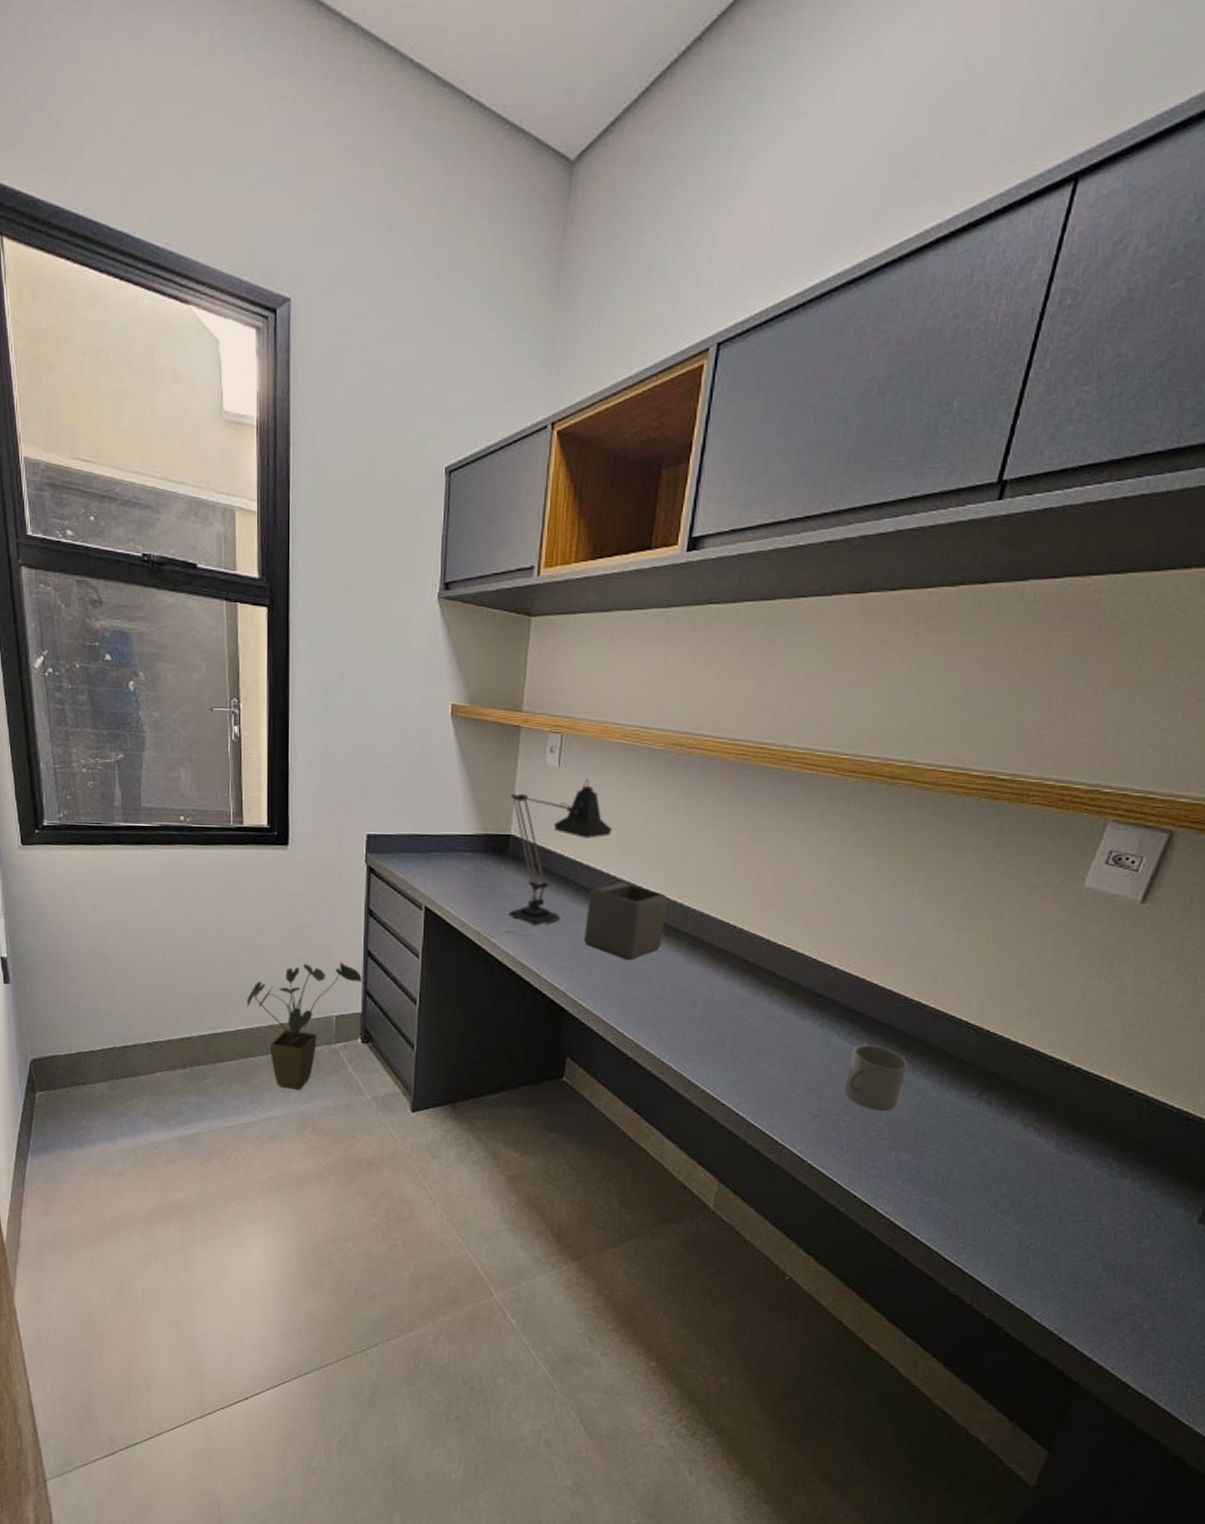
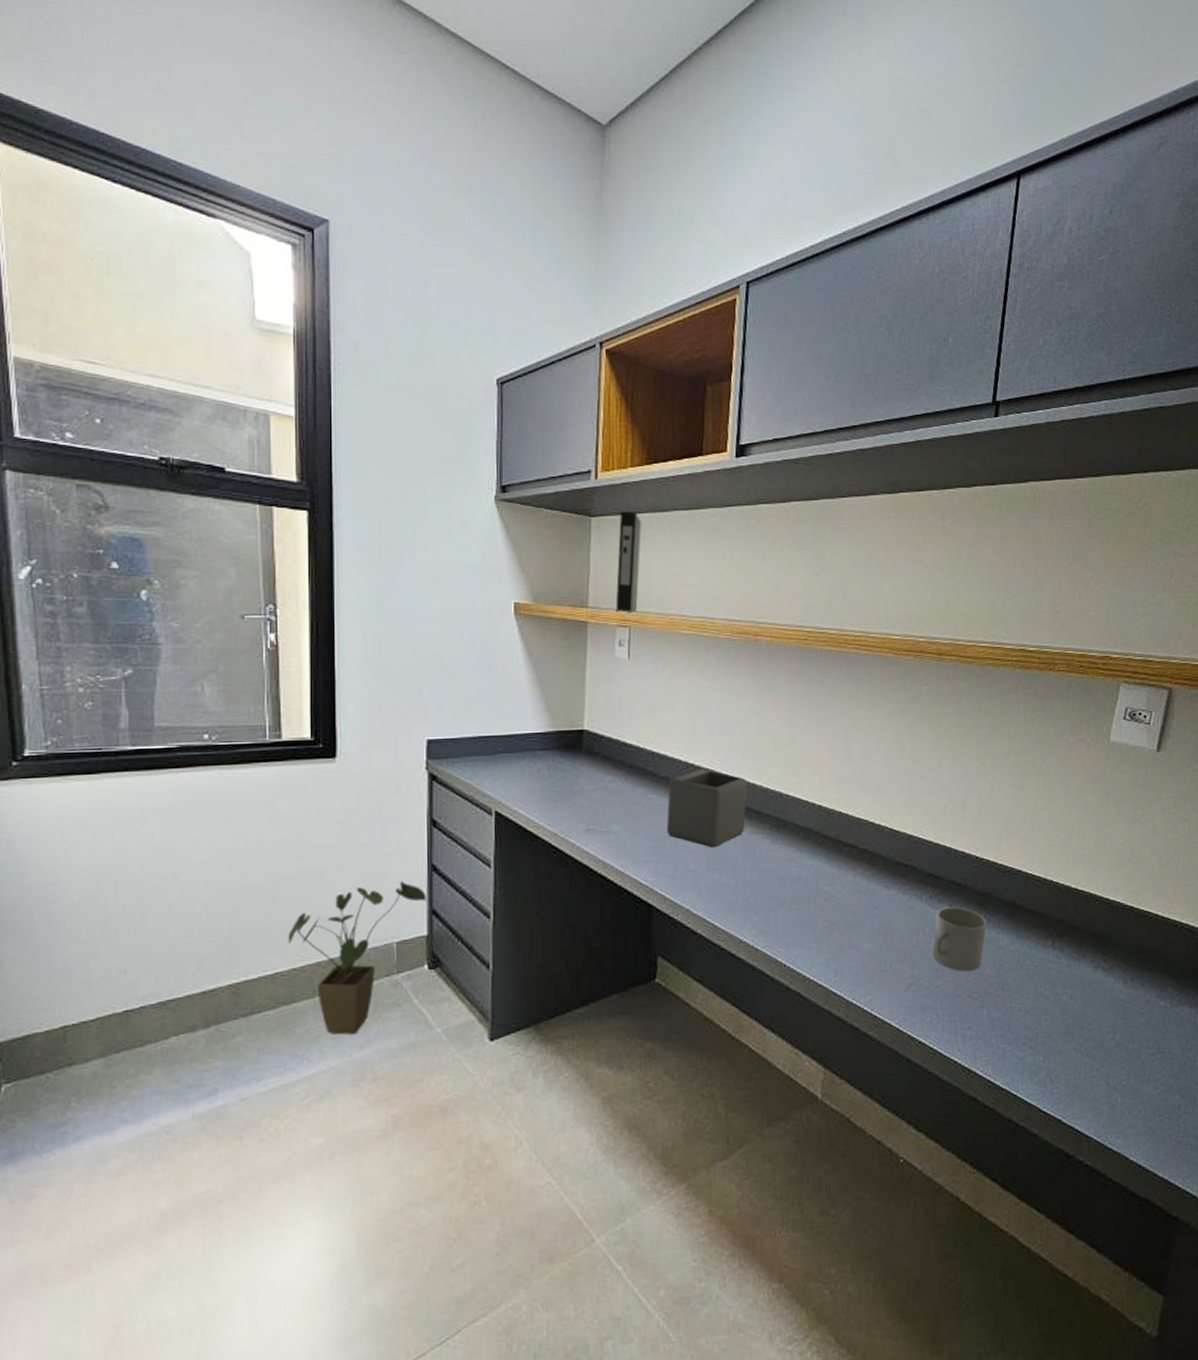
desk lamp: present [507,778,613,927] -> none [581,669,688,822]
binder: none [549,610,581,719] -> present [615,511,641,613]

